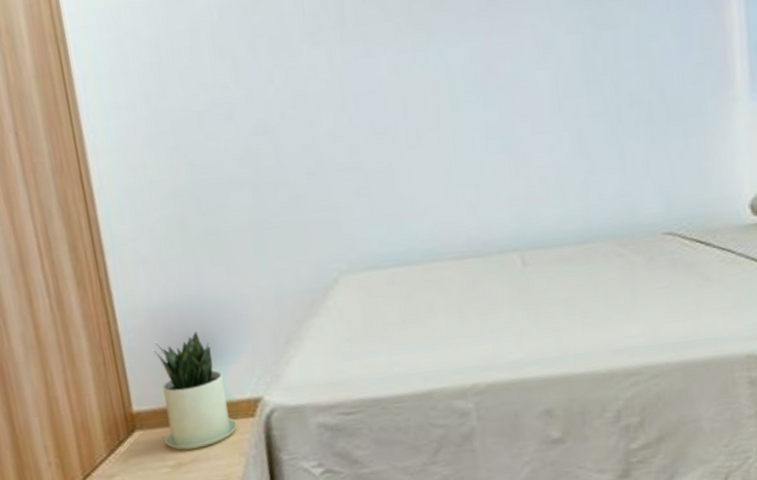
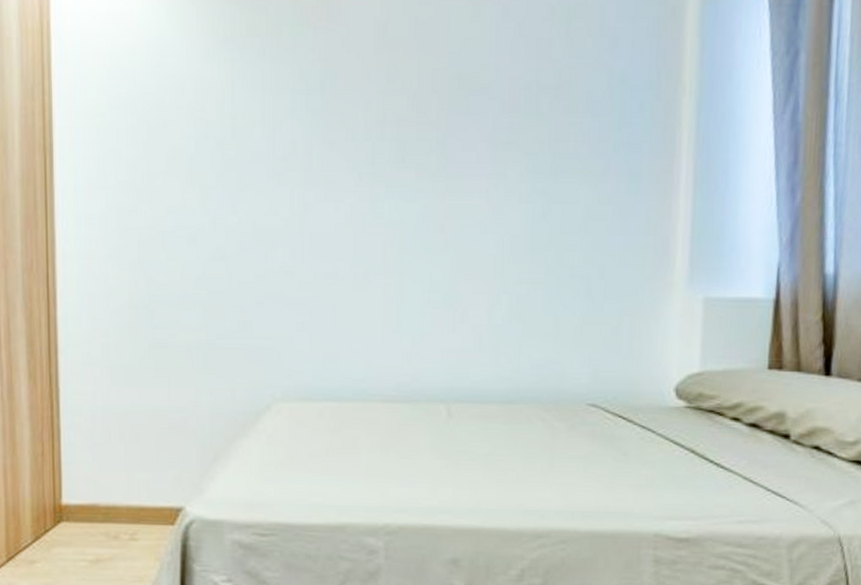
planter: present [154,332,238,450] -> none [87,437,157,547]

